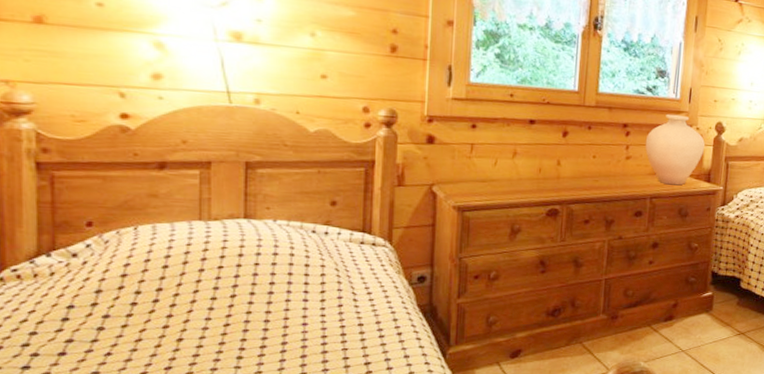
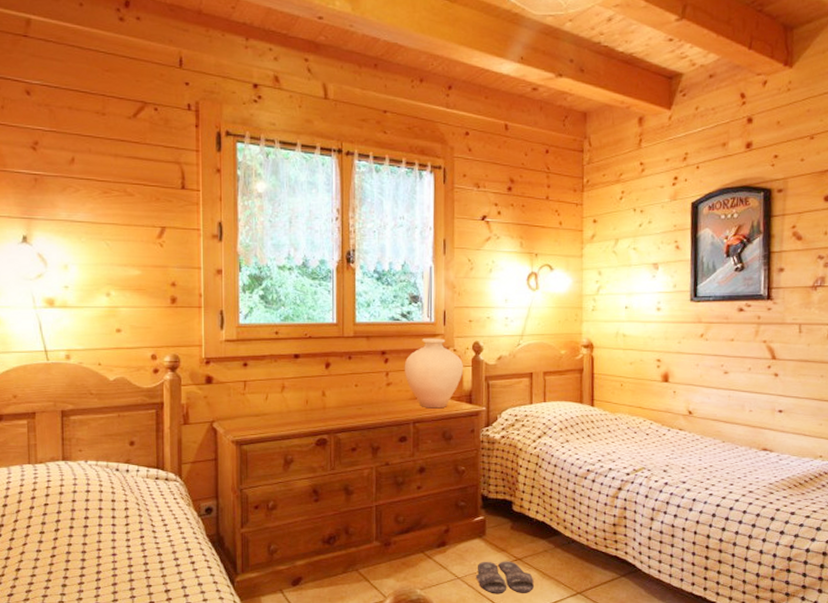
slippers: none [699,335,755,367] -> present [475,561,534,594]

